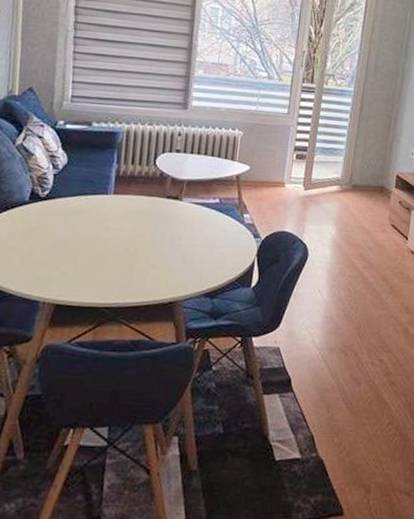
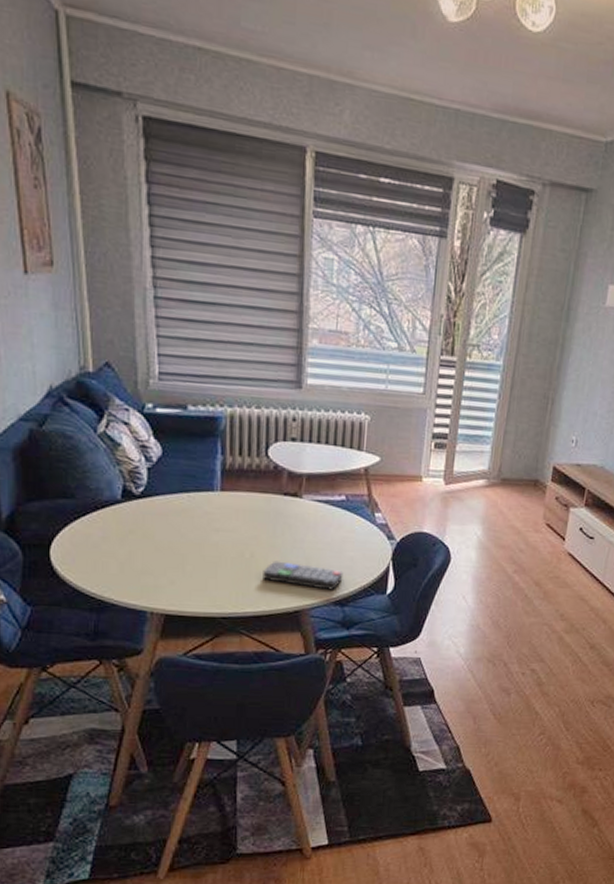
remote control: none [143,256,214,283] -> present [263,561,344,590]

